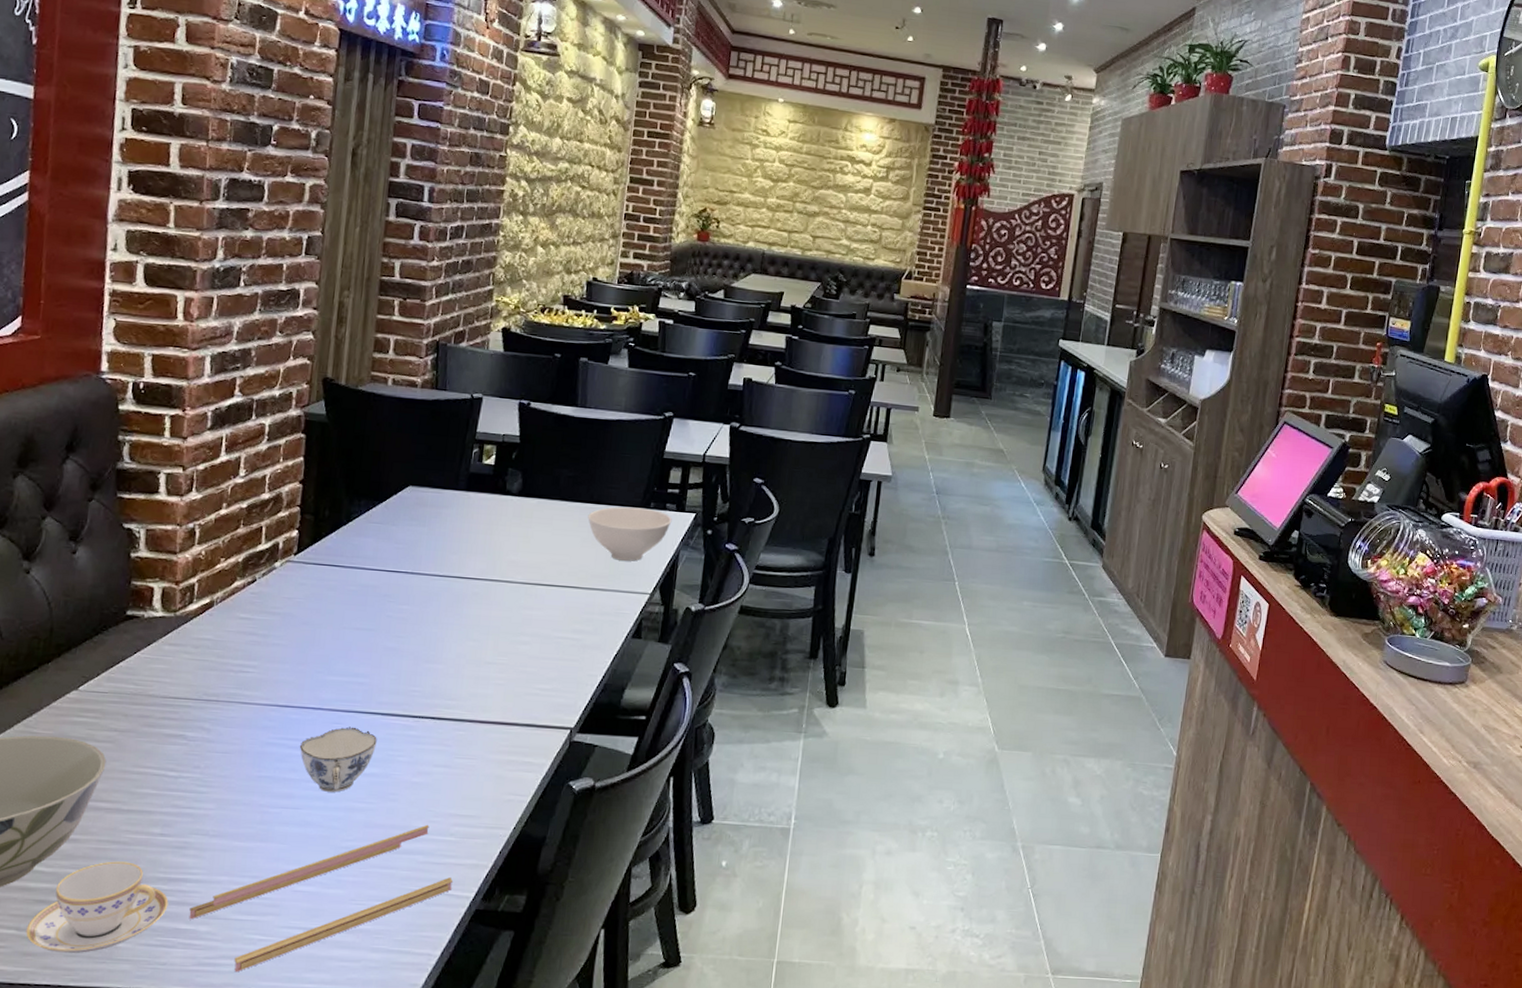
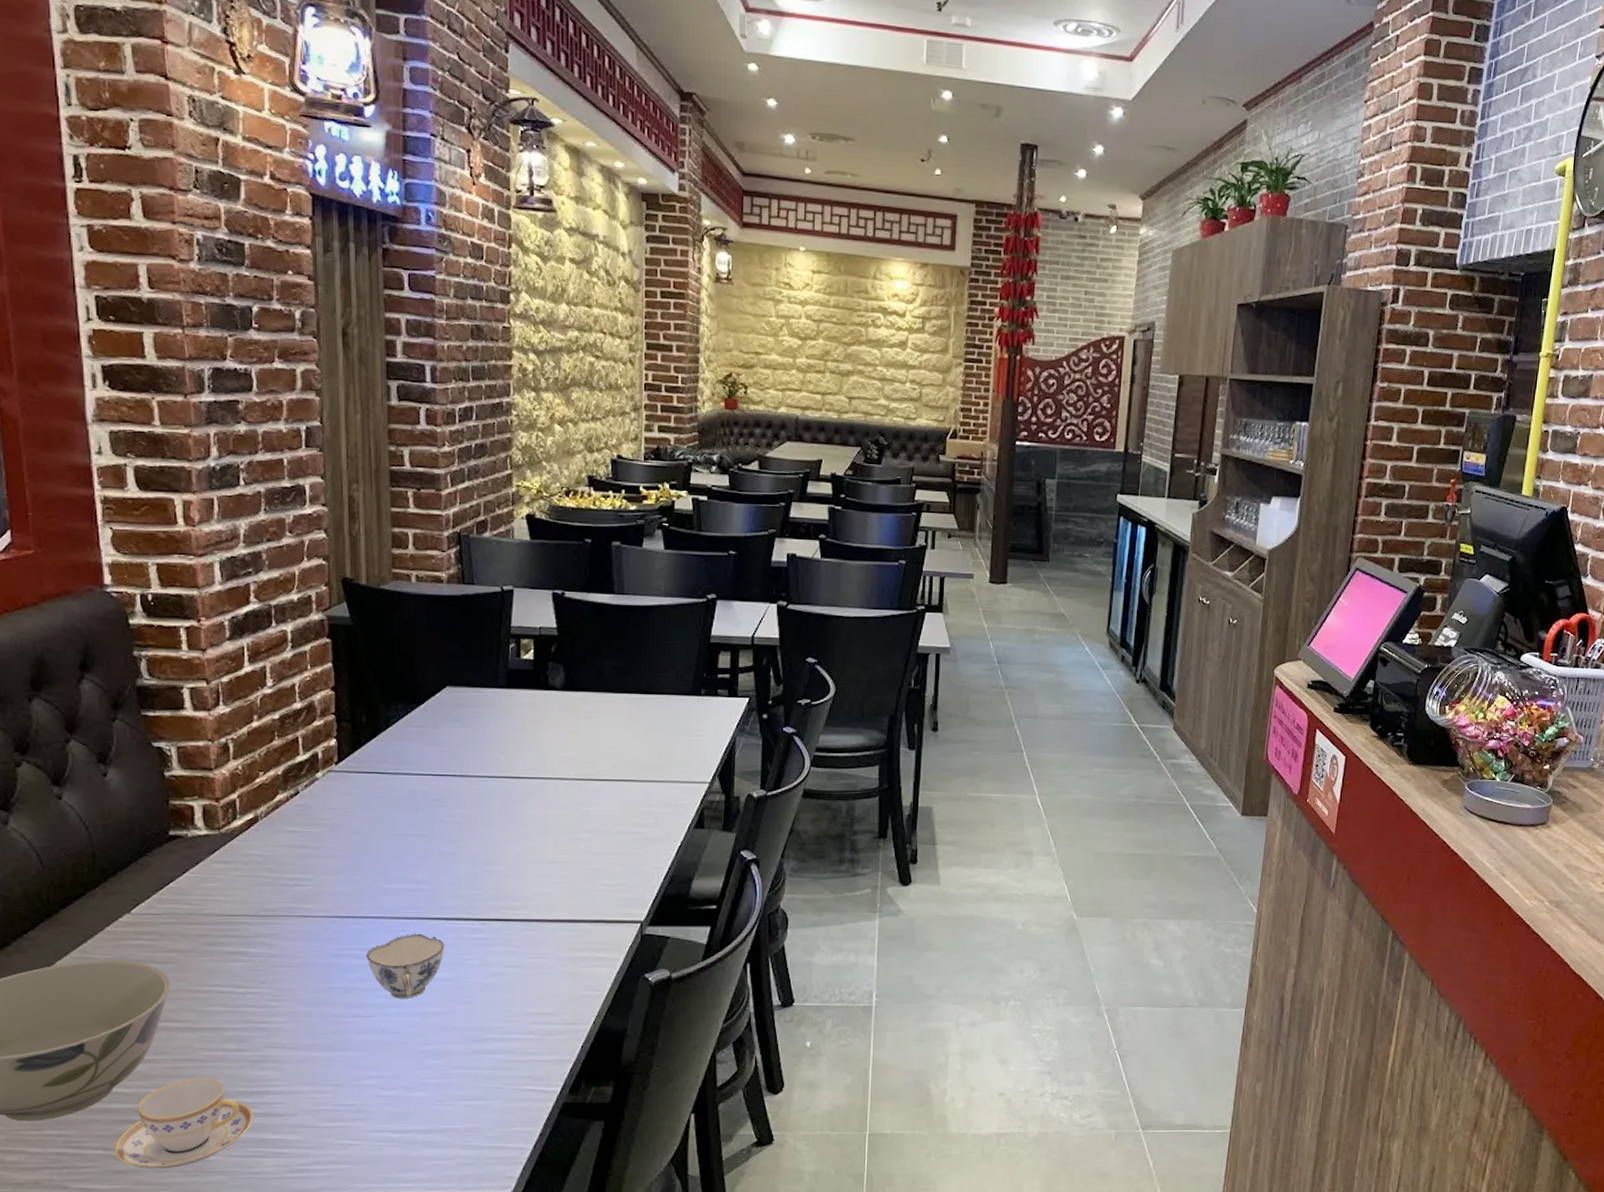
chopsticks: present [189,824,454,973] -> none [276,1024,538,1177]
bowl: present [588,506,672,561] -> none [637,695,725,751]

